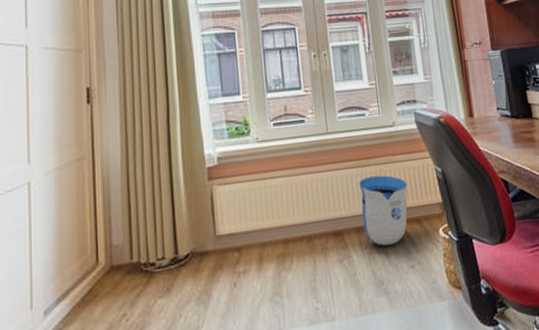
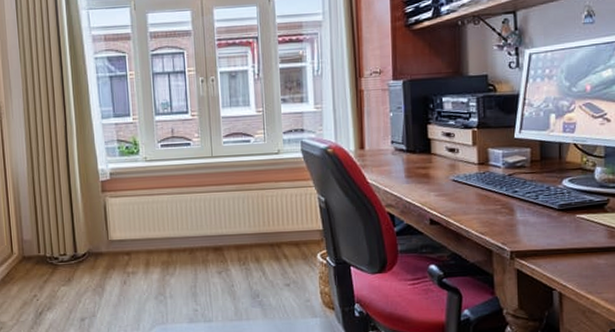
sun visor: present [358,175,408,246] -> none [240,200,289,264]

